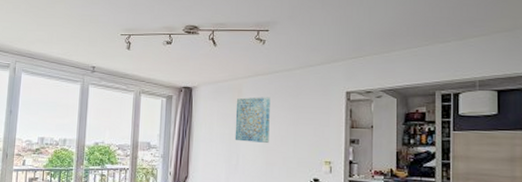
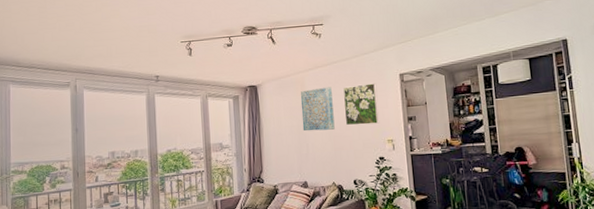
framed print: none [281,98,320,142] -> present [342,83,380,126]

